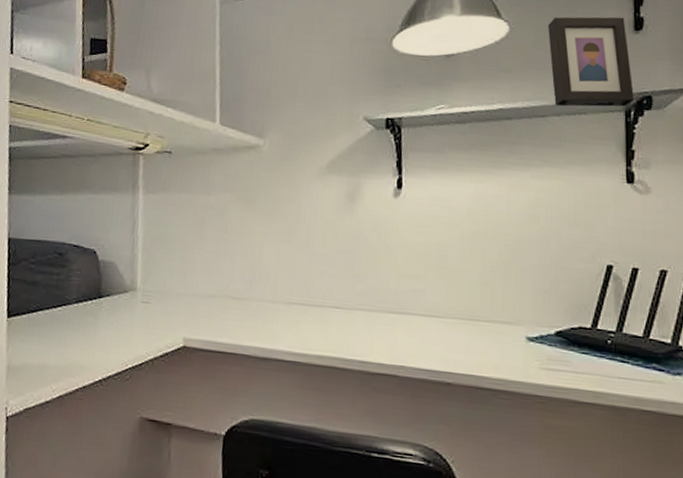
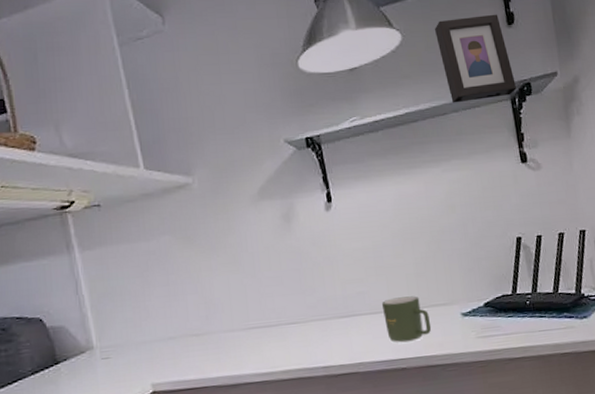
mug: none [436,303,489,357] -> present [381,296,432,343]

